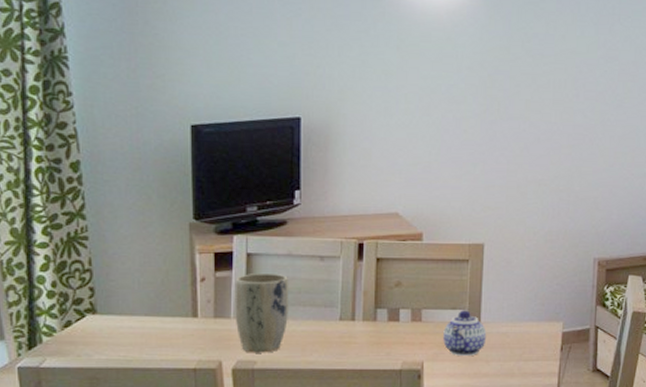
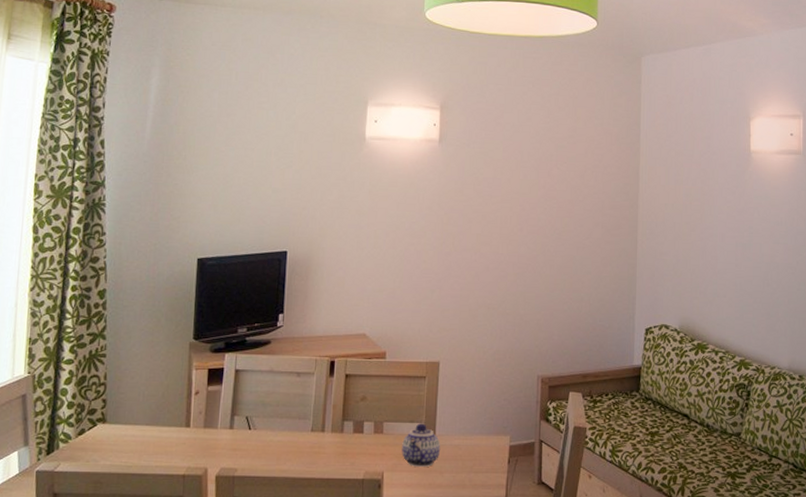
plant pot: present [234,274,289,353] -> none [221,388,270,461]

